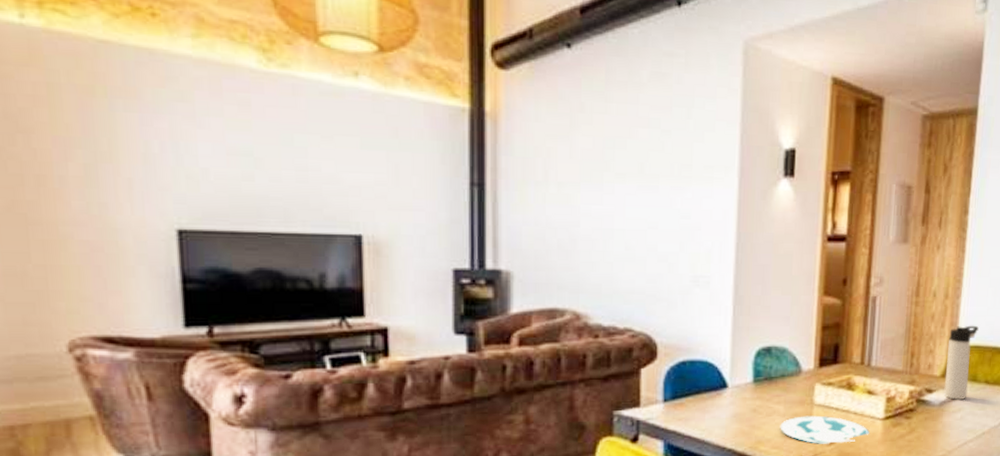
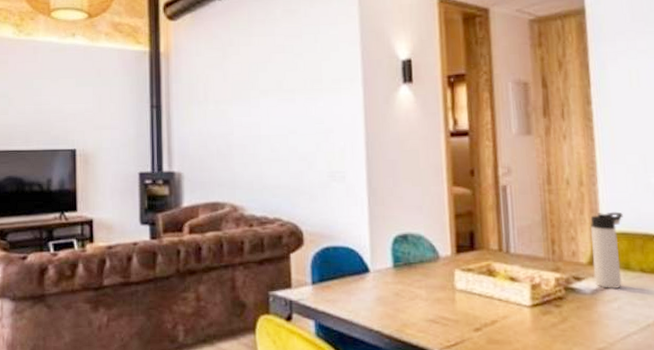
plate: present [780,415,870,444] -> none [423,301,518,330]

